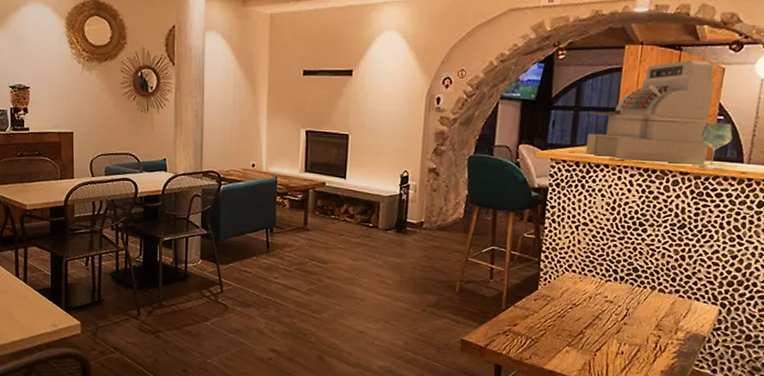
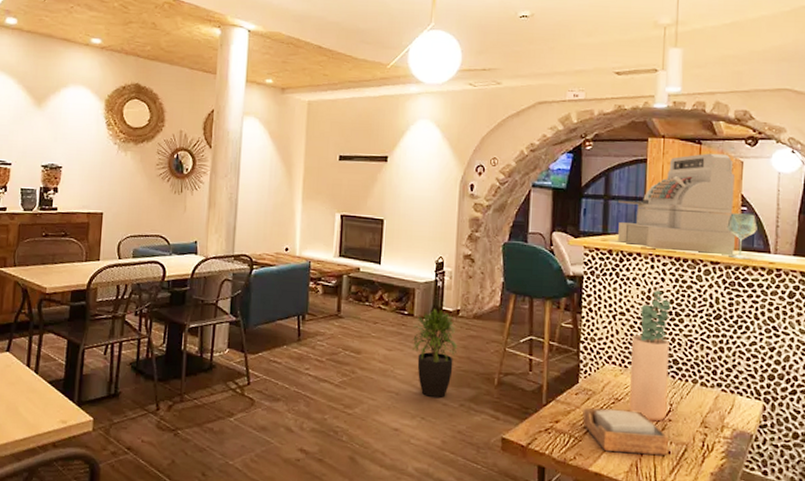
potted plant: none [376,221,421,304] -> present [412,309,458,398]
napkin holder: none [539,312,623,355] -> present [582,407,669,455]
vase: none [586,195,636,325] -> present [629,284,671,422]

